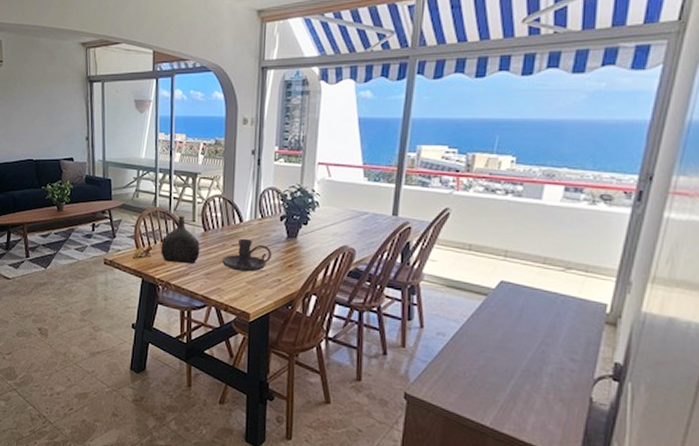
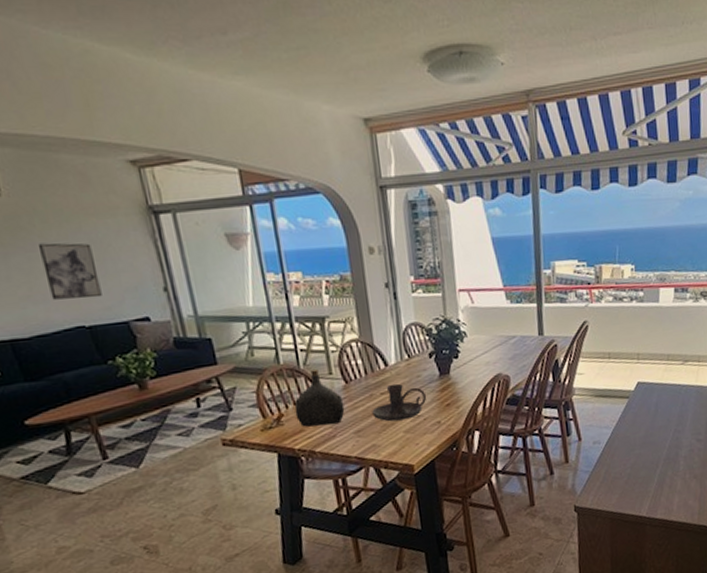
wall art: none [16,99,48,140] -> present [37,243,102,300]

